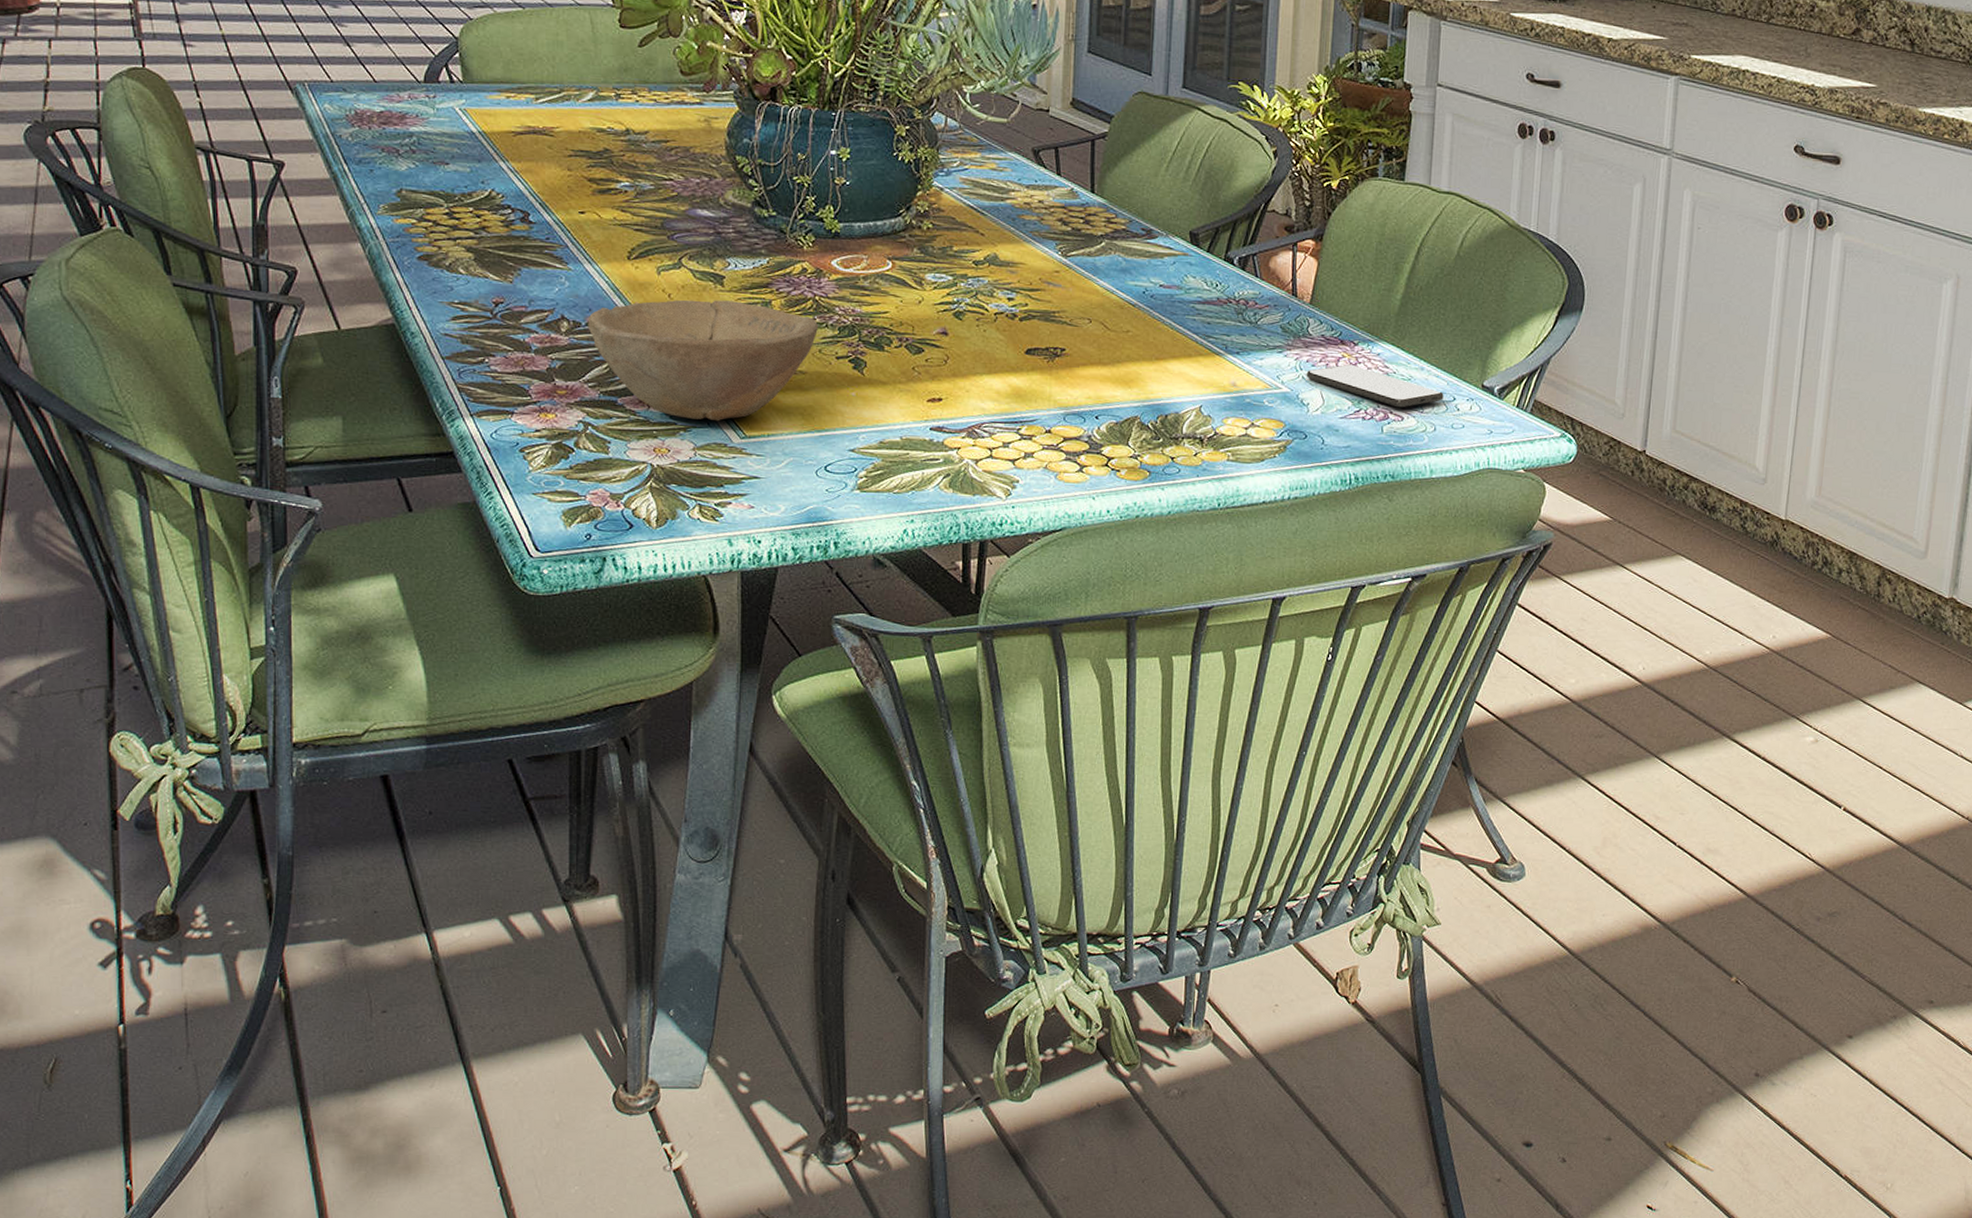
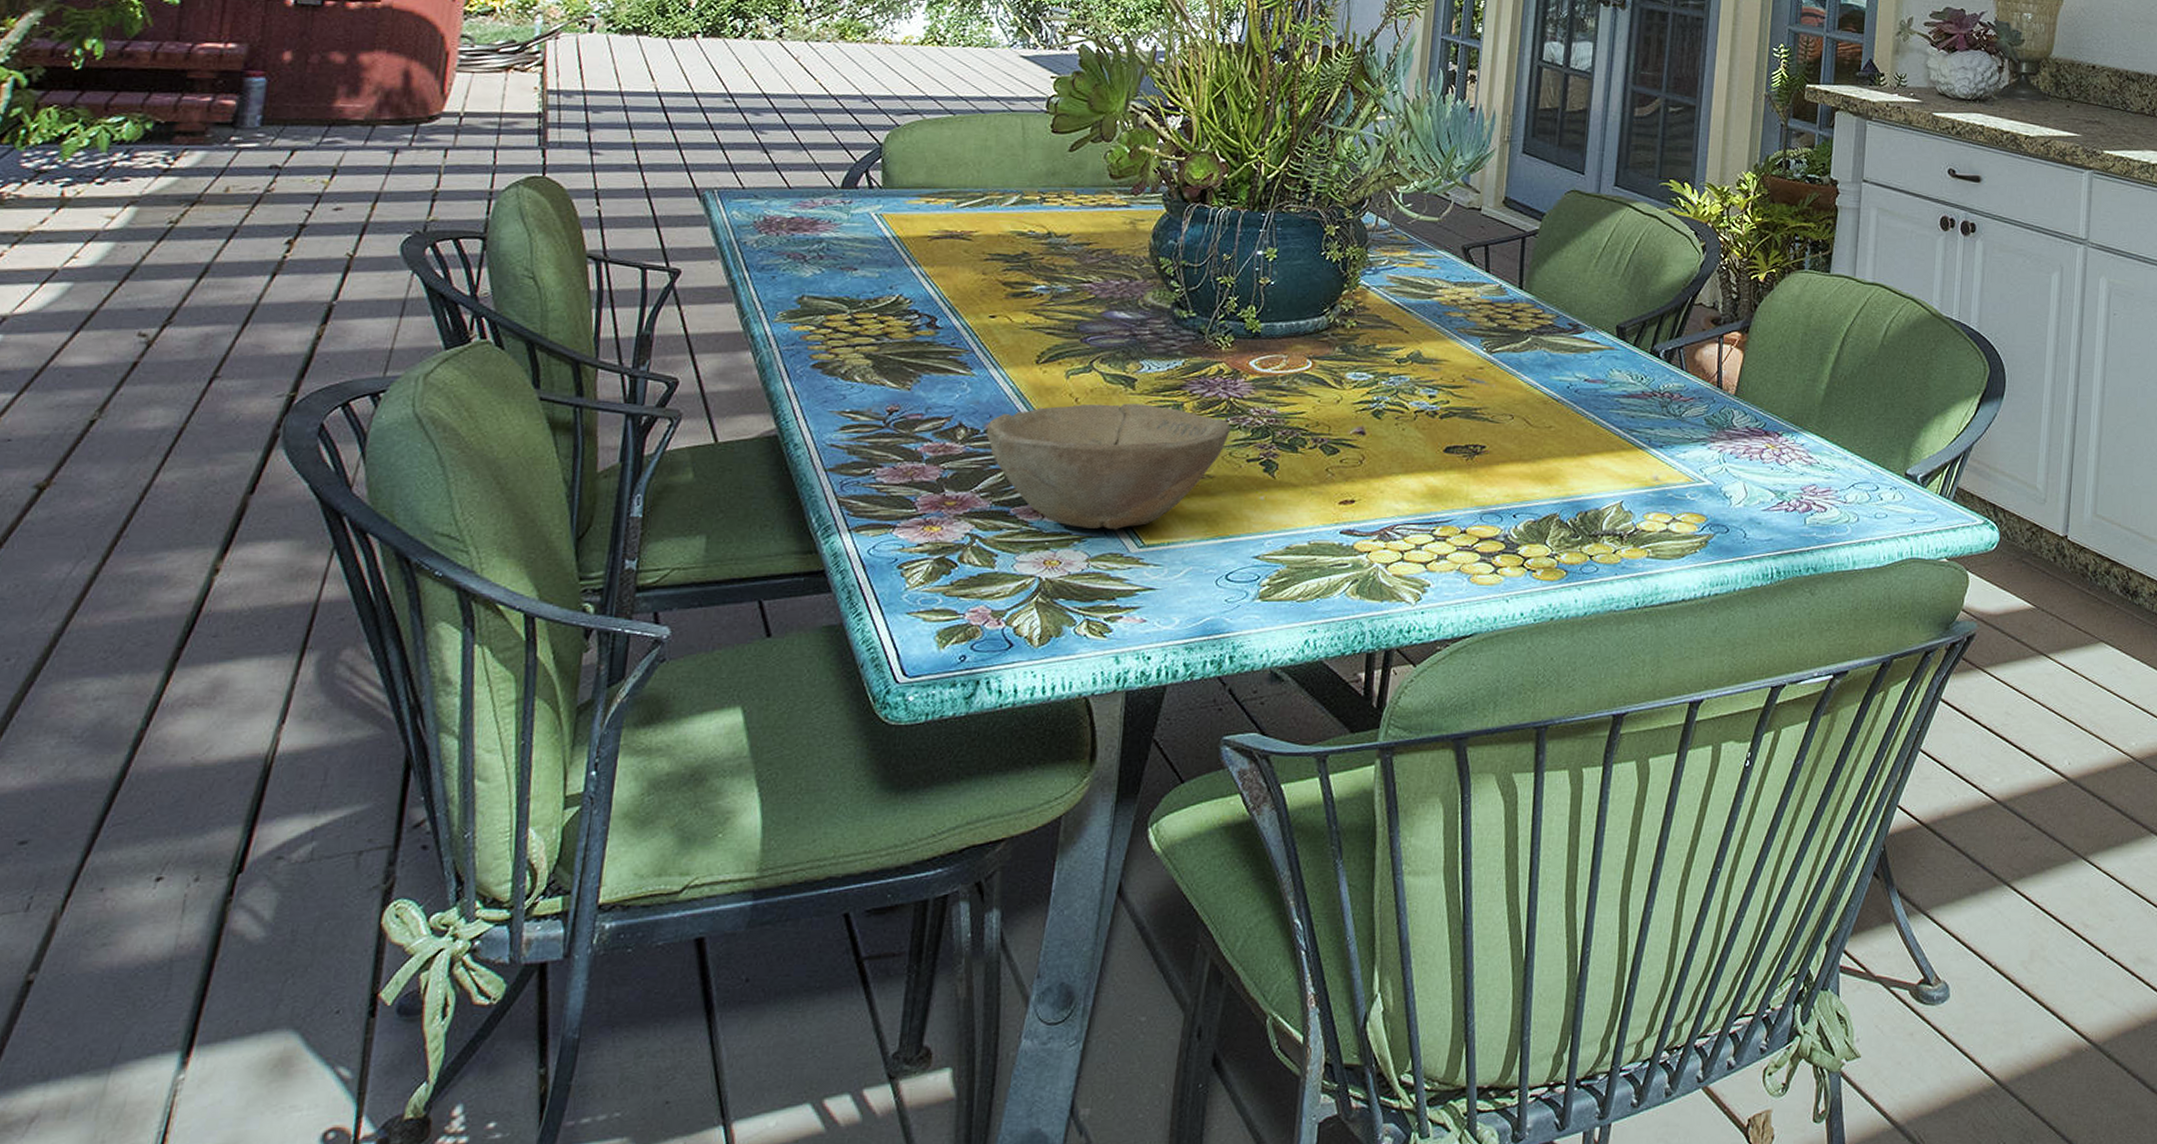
smartphone: present [1306,365,1444,408] -> none [1729,456,1867,499]

